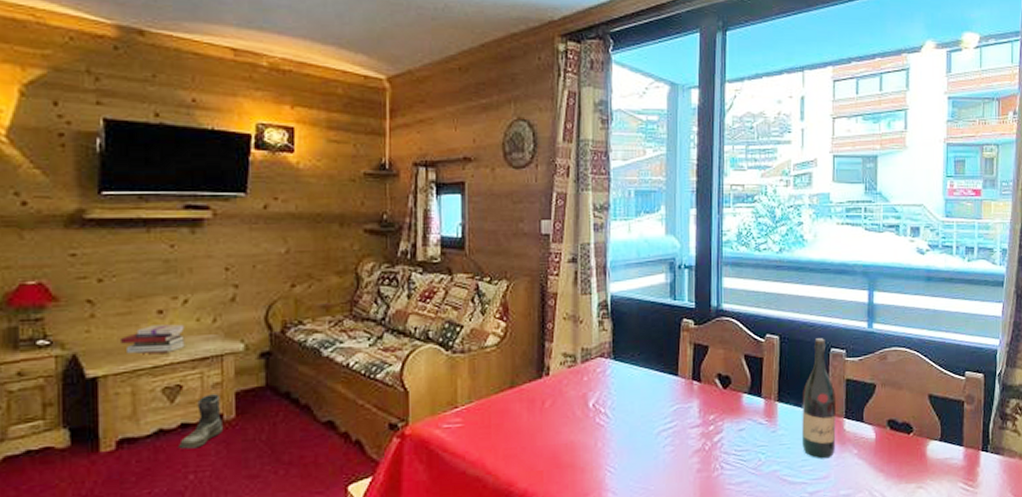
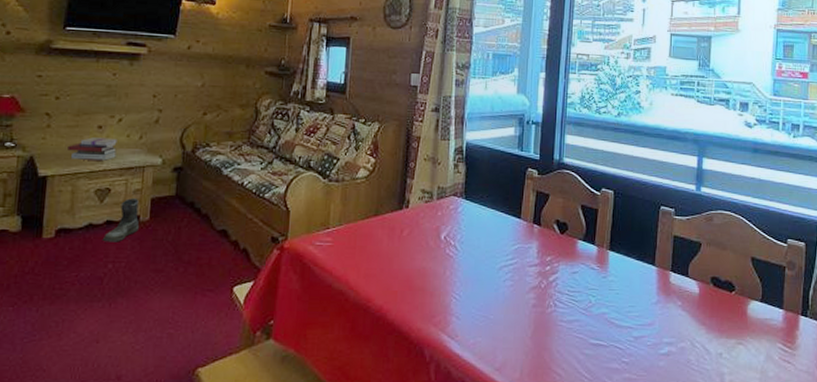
wine bottle: present [802,338,836,459] -> none [630,196,663,307]

